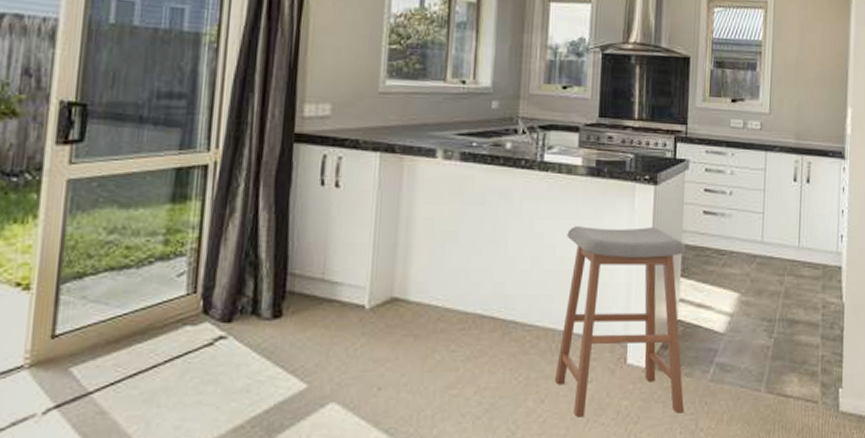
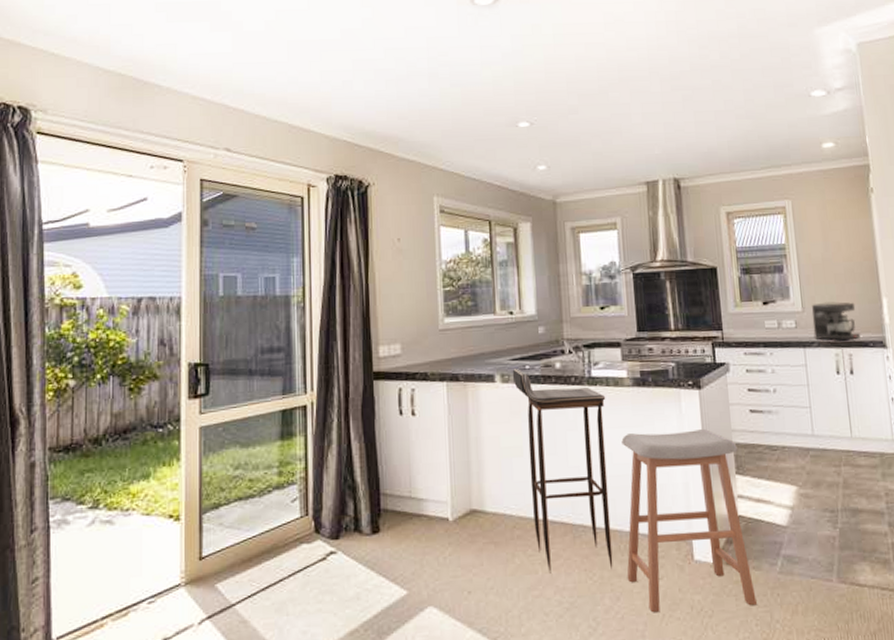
bar stool: none [456,145,557,372] -> present [512,369,613,574]
coffee maker: none [777,106,822,148] -> present [811,301,861,341]

